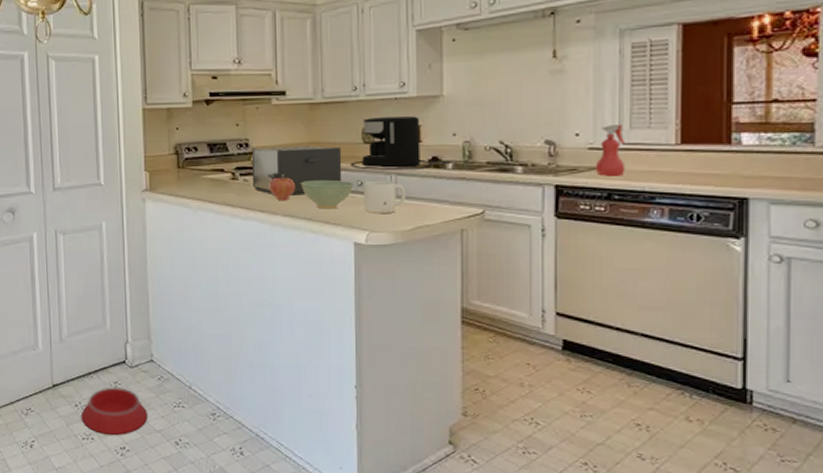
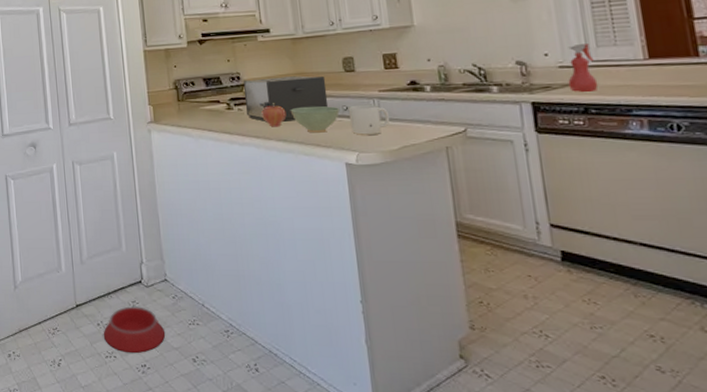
coffee maker: present [351,116,453,171] -> none [335,45,430,96]

